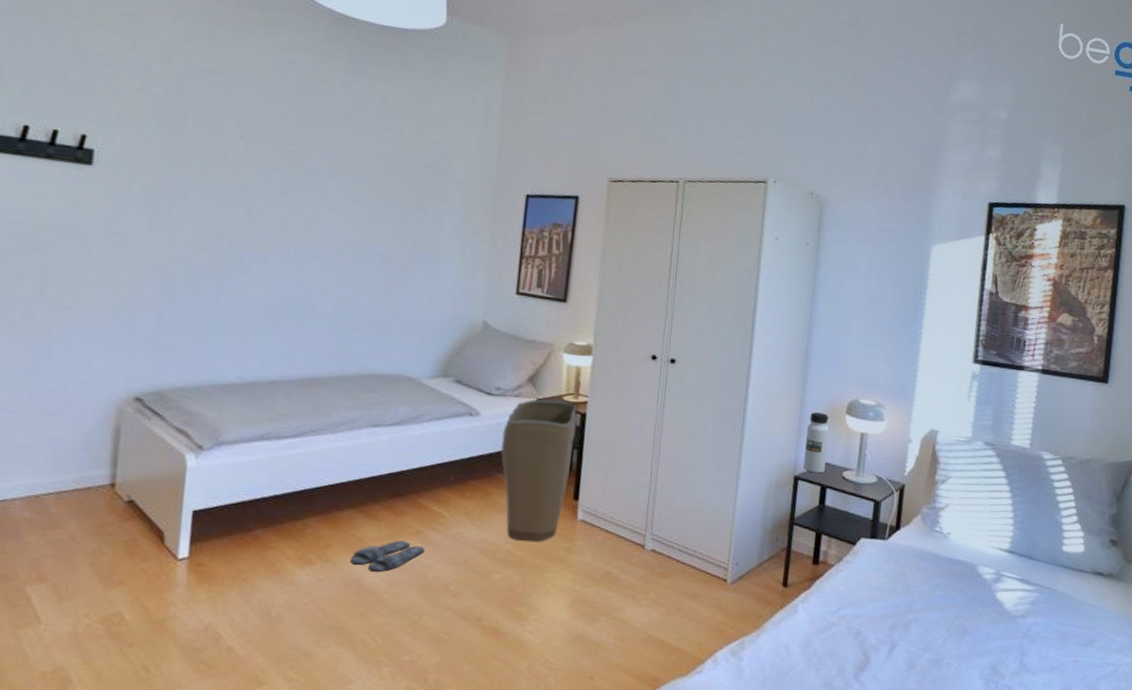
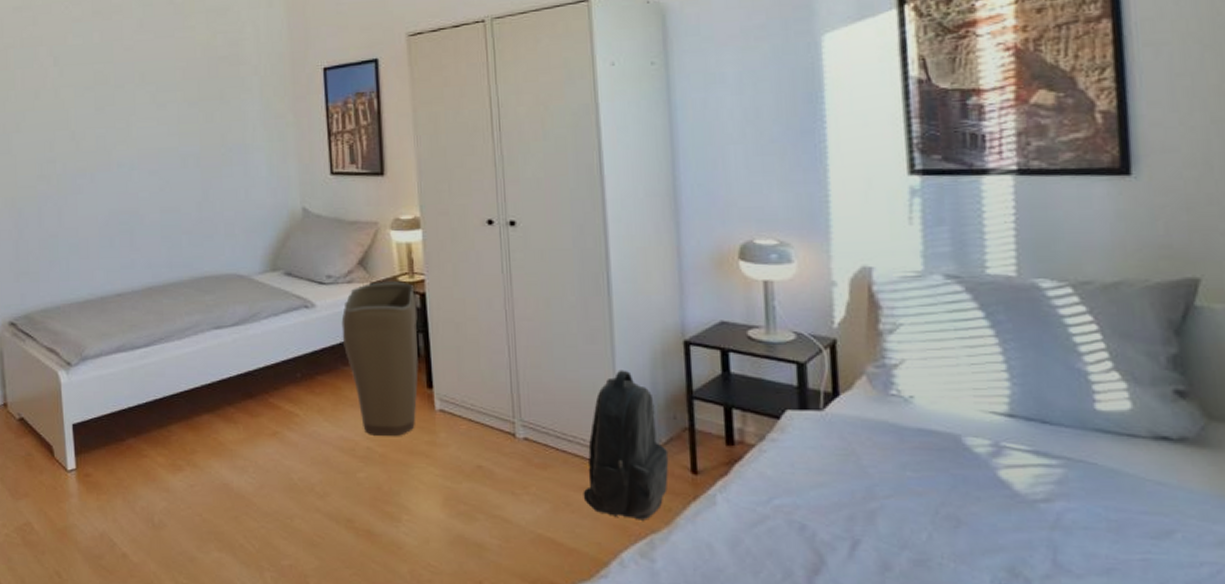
slippers: present [350,540,425,572] -> none [217,442,285,475]
backpack: none [692,496,768,625] -> present [583,370,669,520]
water bottle: present [803,412,830,474] -> none [691,262,724,335]

